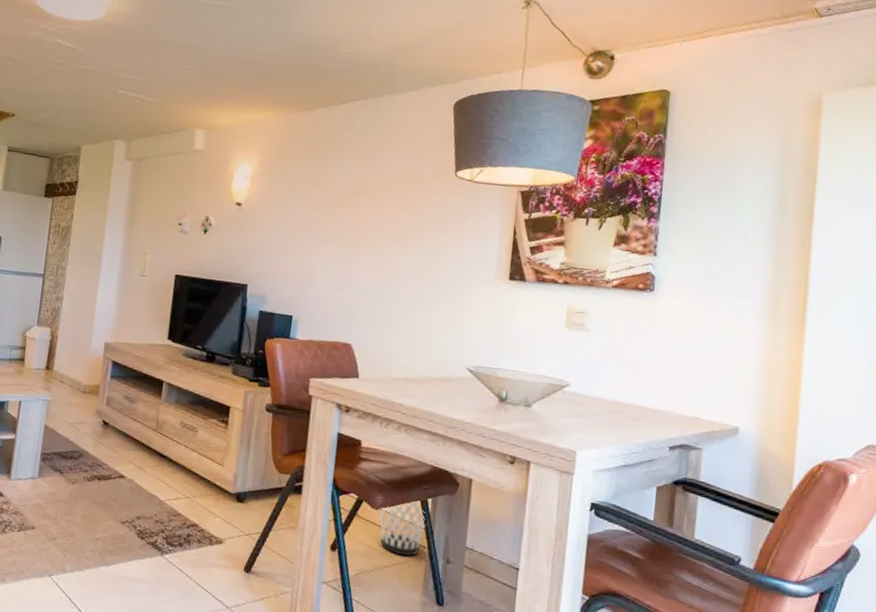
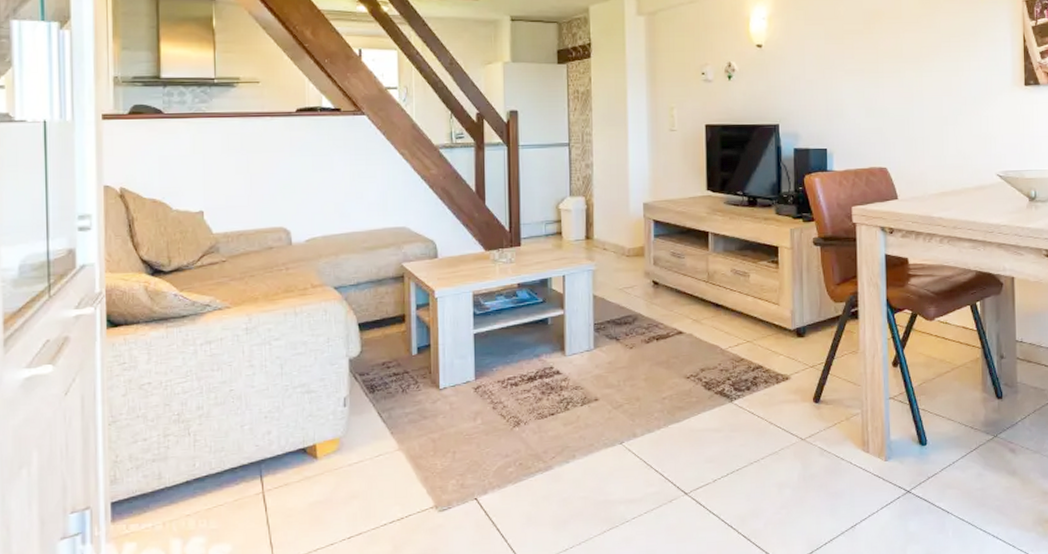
wastebasket: present [378,501,426,557] -> none [932,306,978,360]

